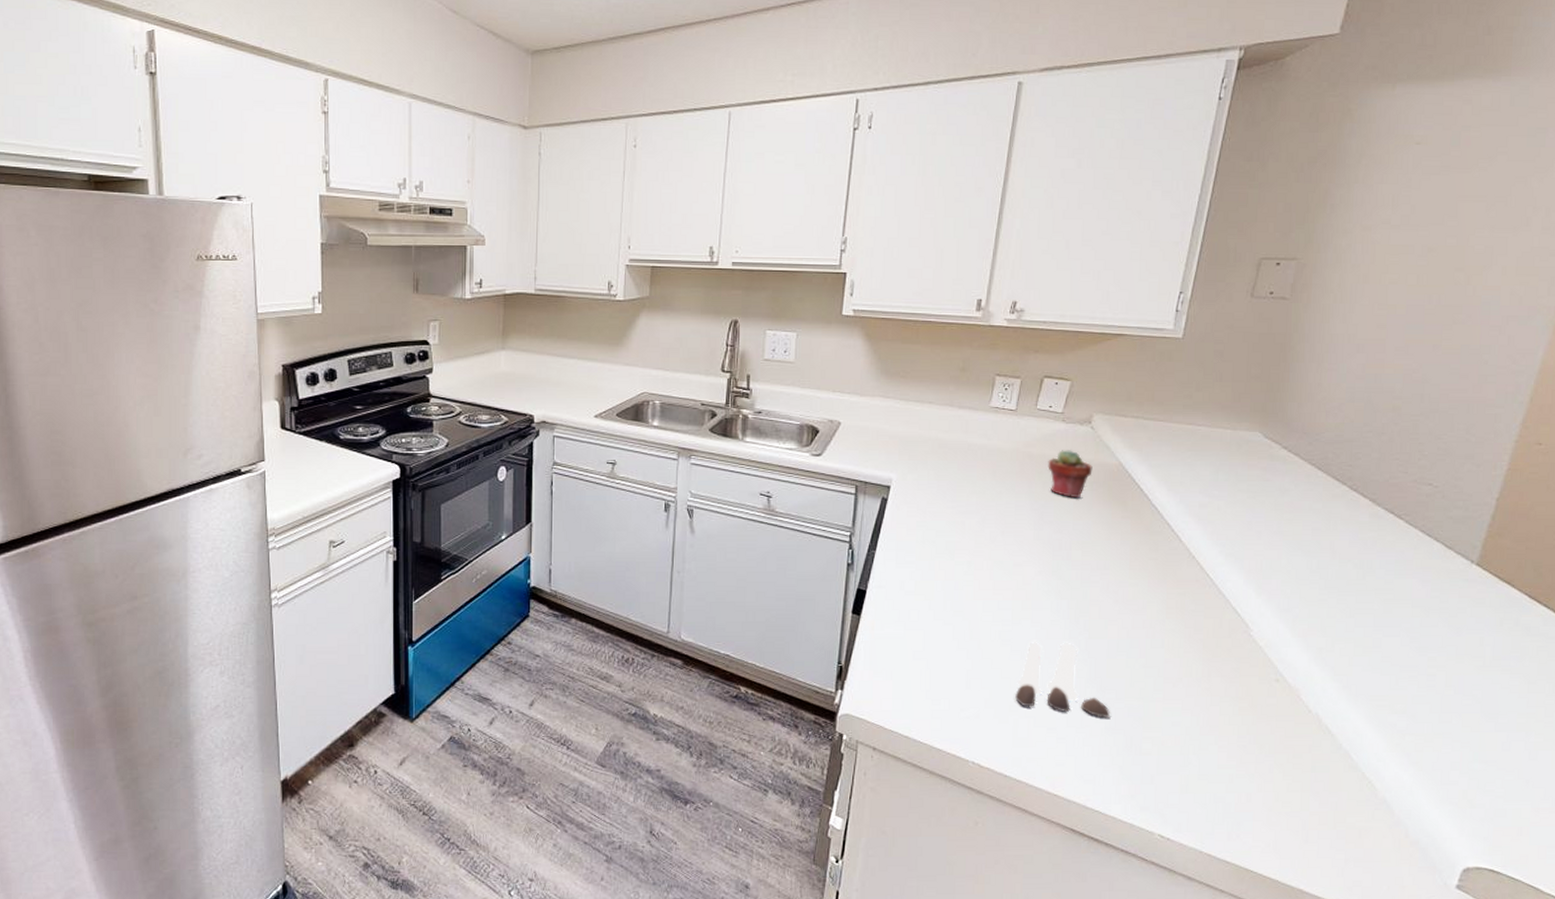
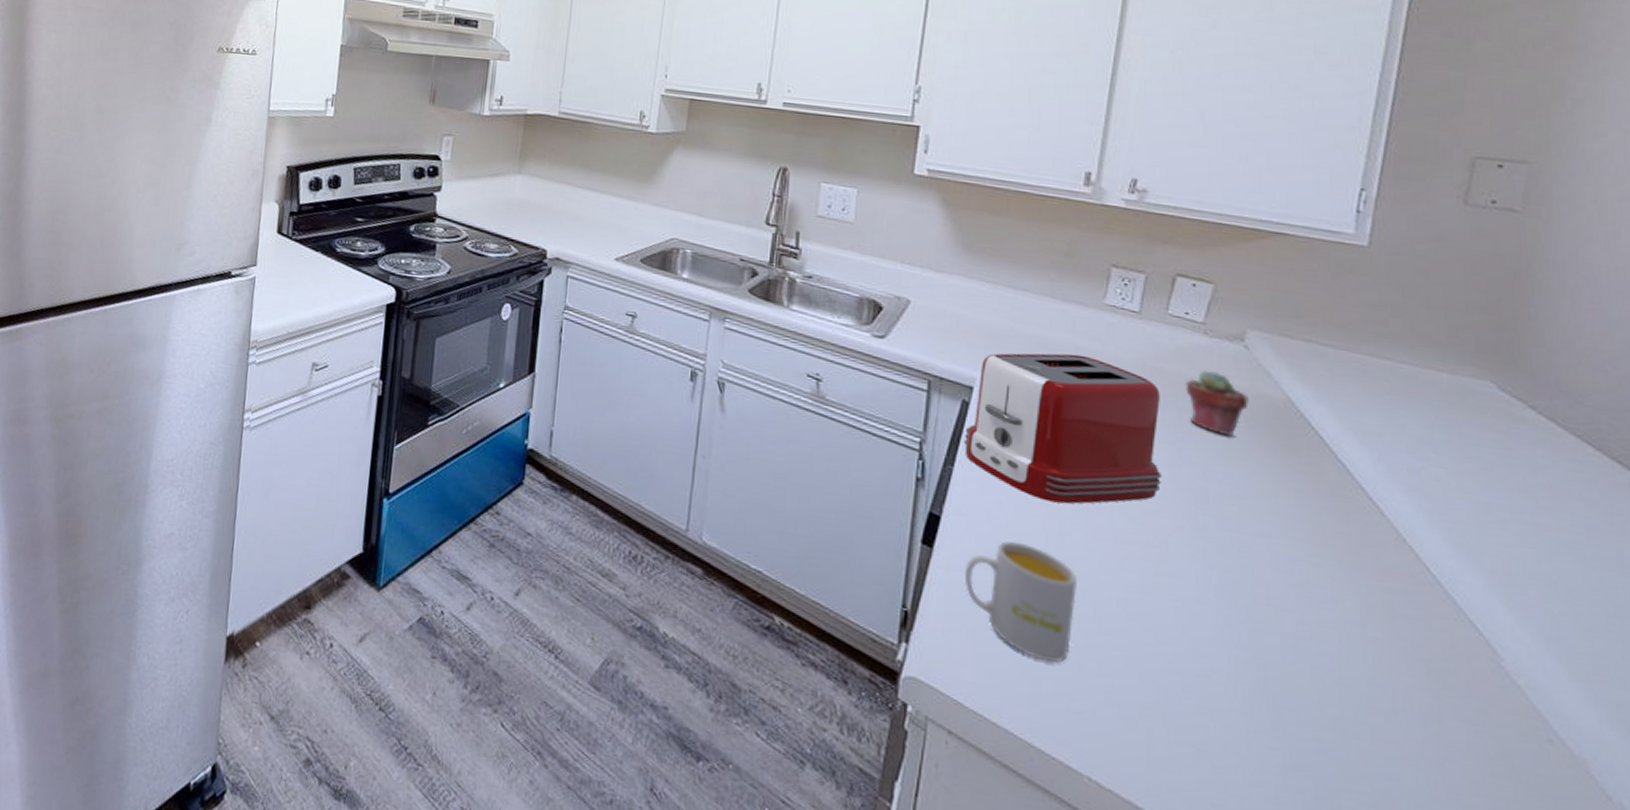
toaster: none [884,450,1029,567] -> present [964,353,1161,505]
mug: none [884,601,966,686] -> present [964,541,1077,664]
salt and pepper shaker set: present [1015,642,1110,719] -> none [1148,622,1289,751]

